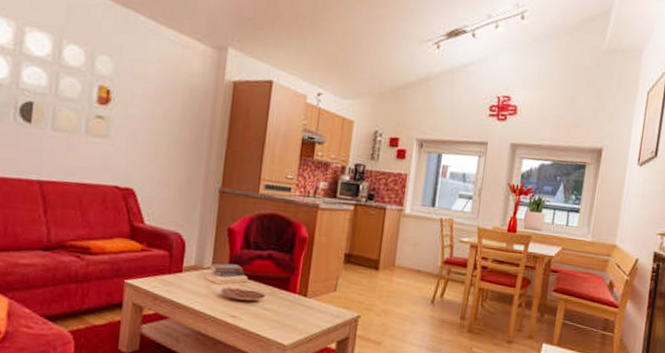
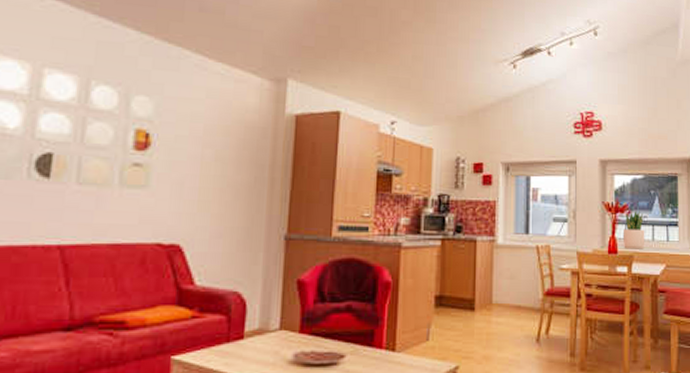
books: present [205,263,249,285] -> none [273,322,325,349]

